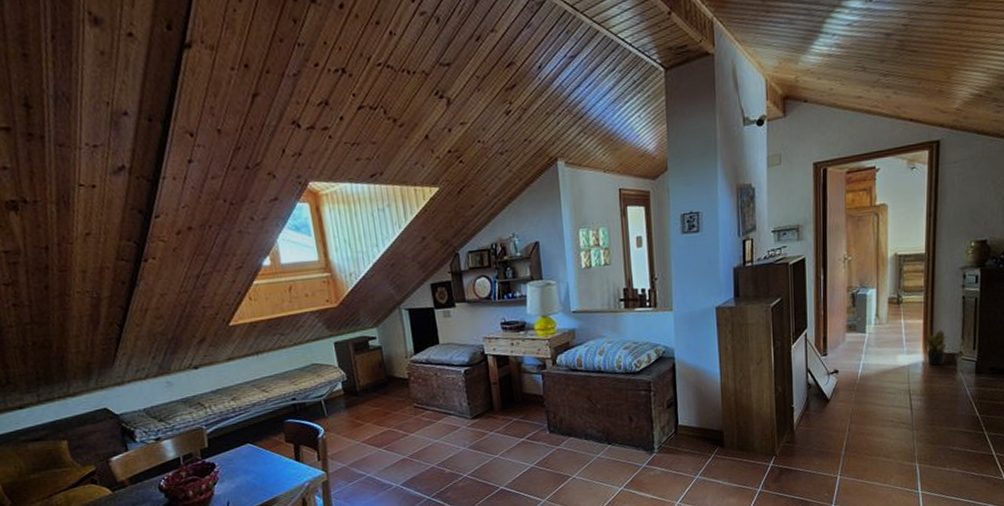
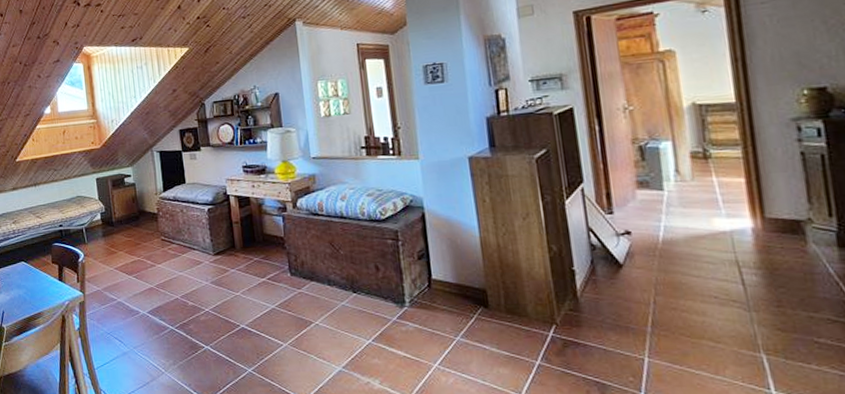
potted plant: present [925,329,949,366] -> none [750,190,789,235]

